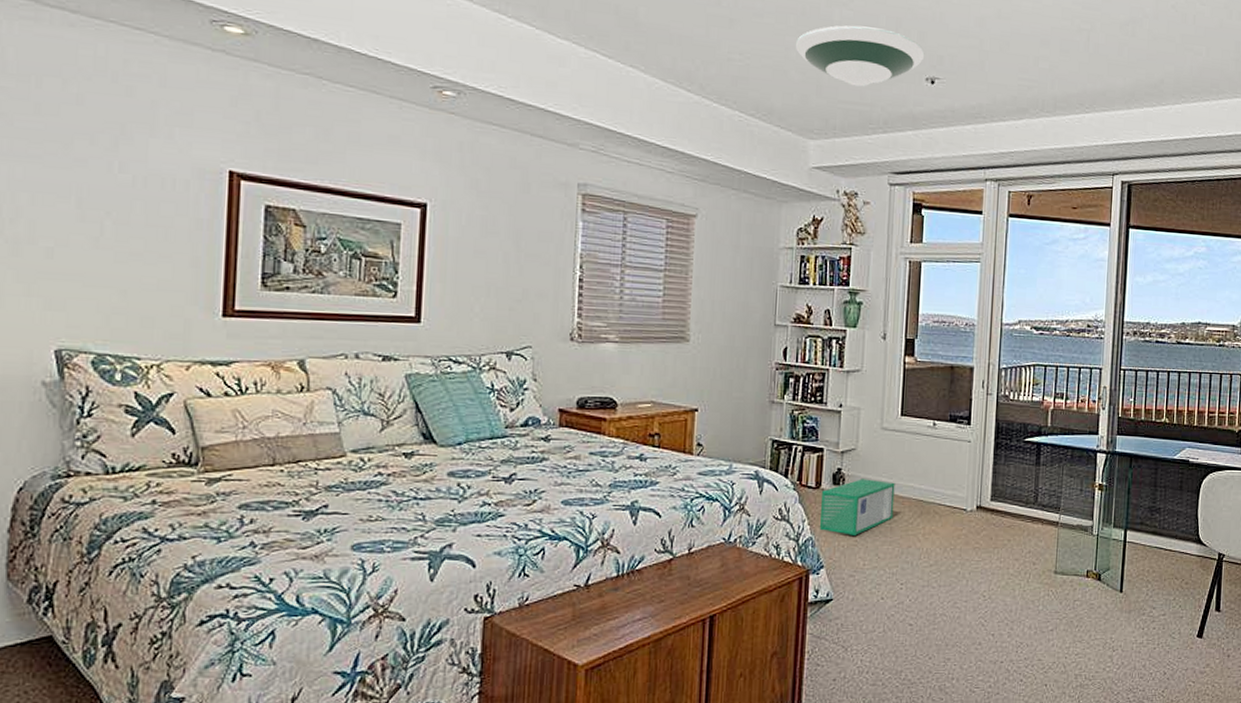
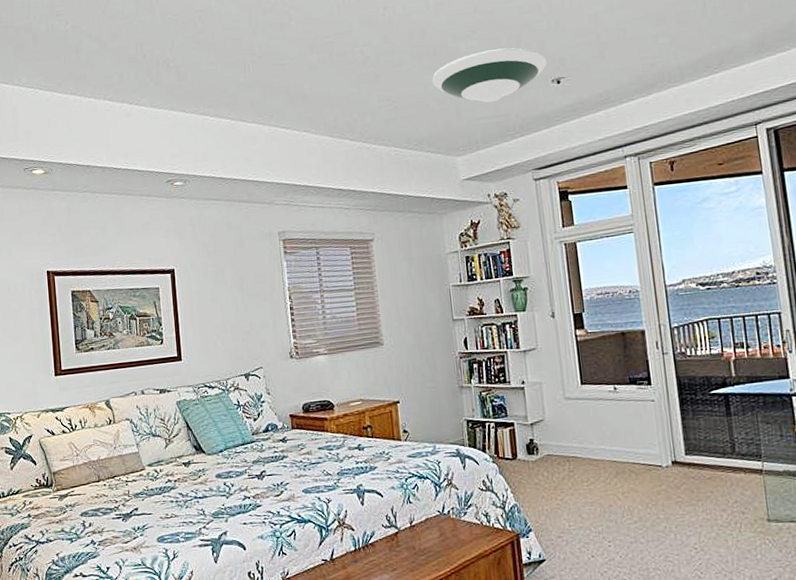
storage bin: present [819,479,895,536] -> none [519,446,590,500]

